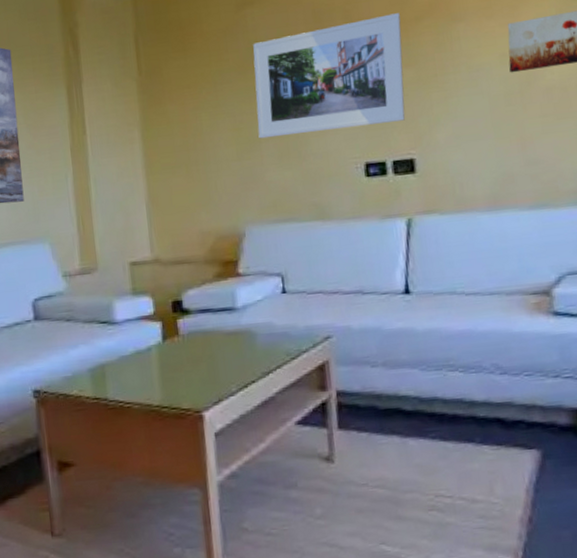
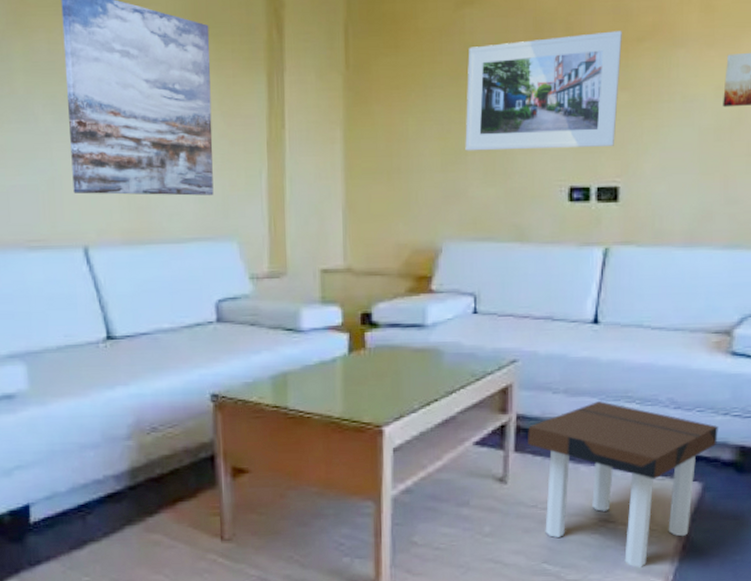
side table: none [349,372,551,545] -> present [528,401,718,567]

